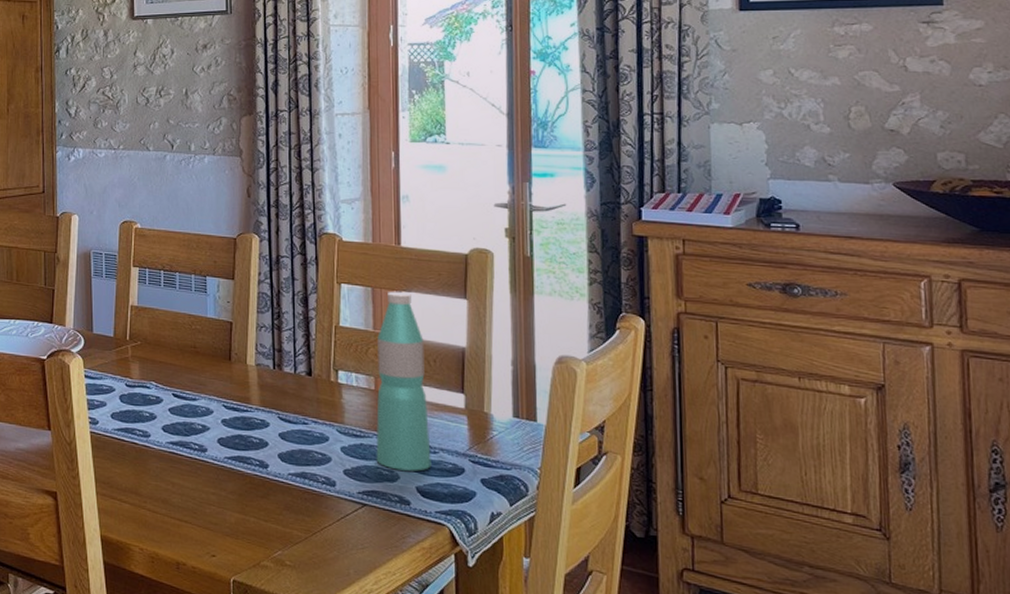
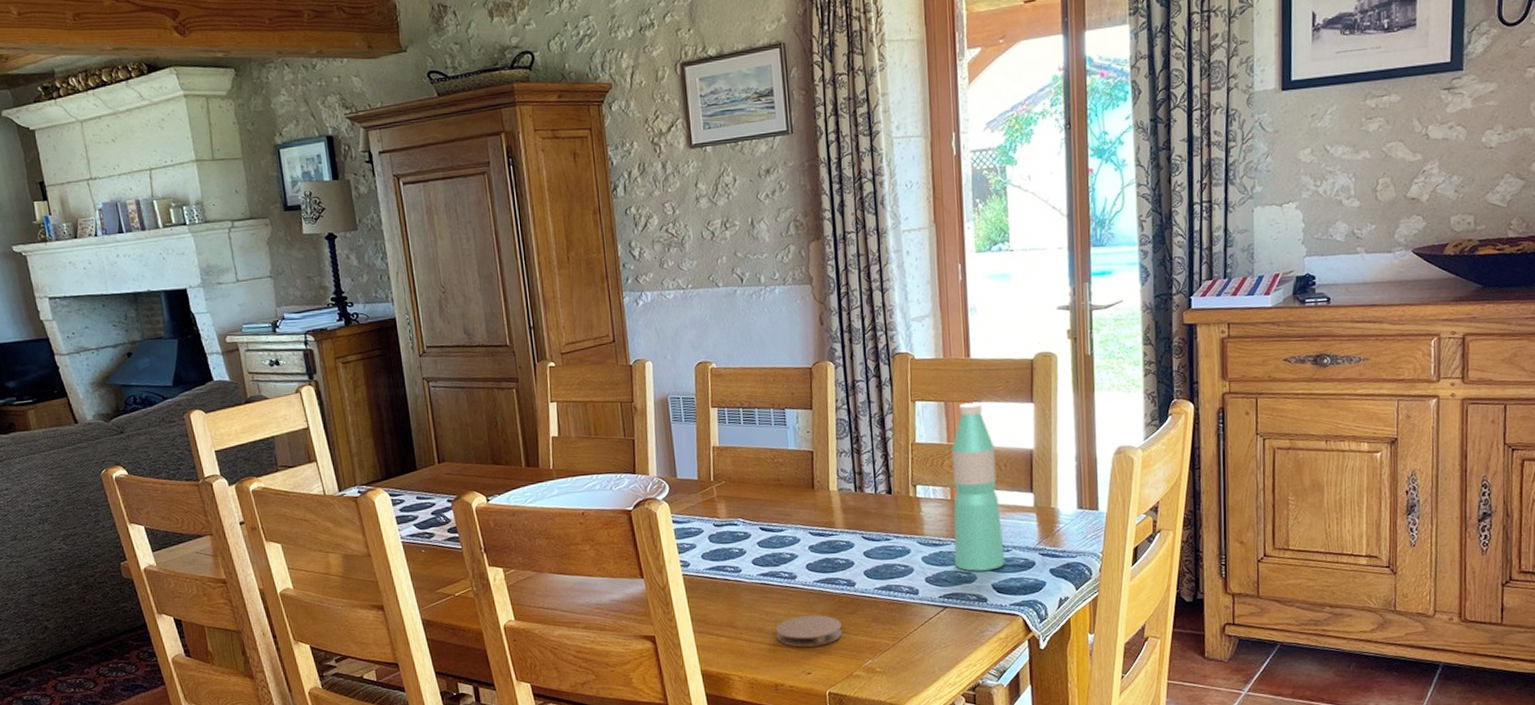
coaster: none [181,492,251,528] -> present [775,615,842,648]

